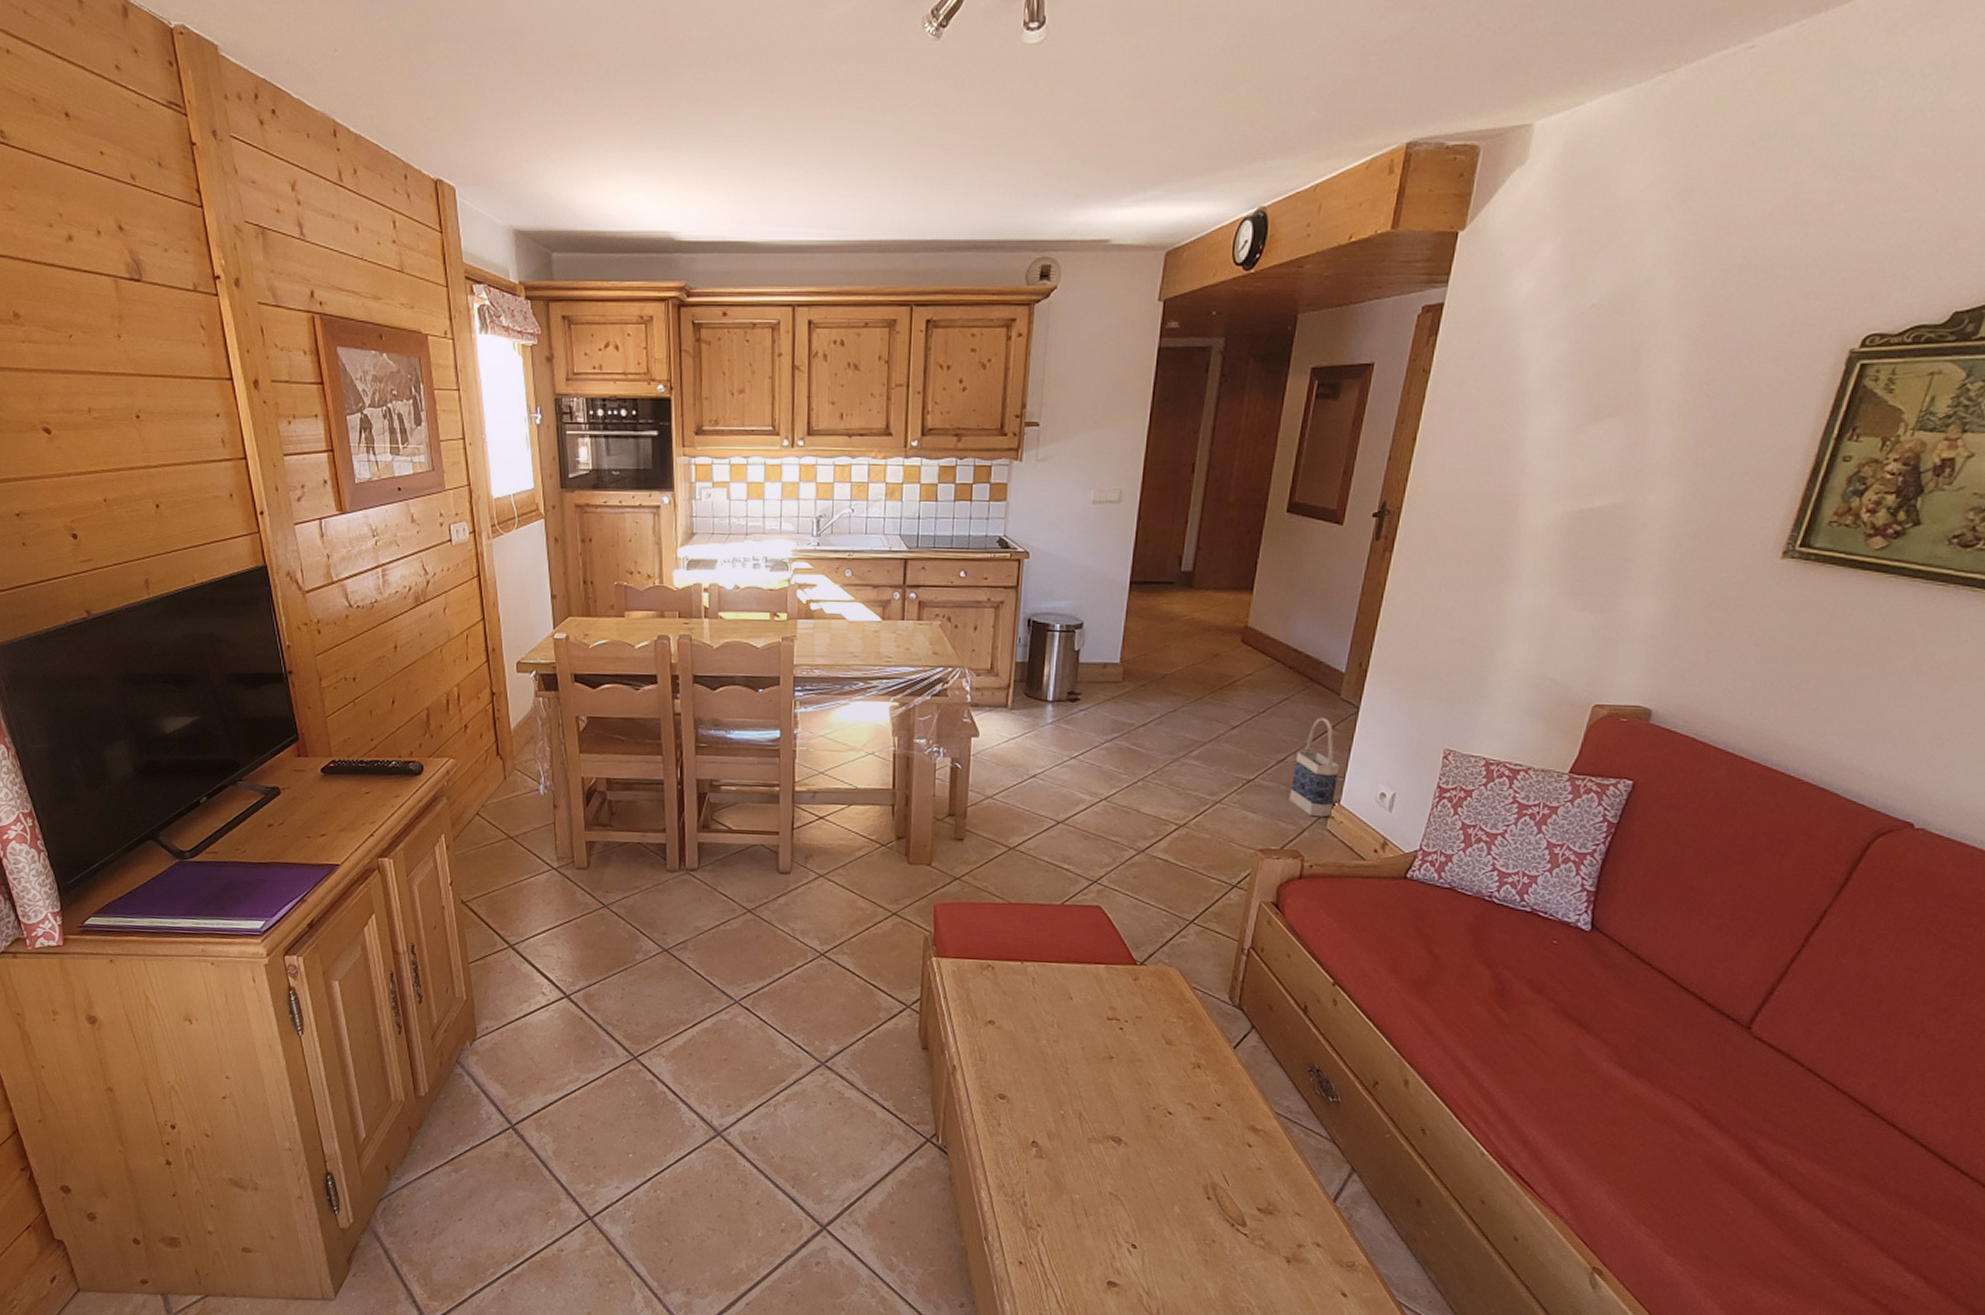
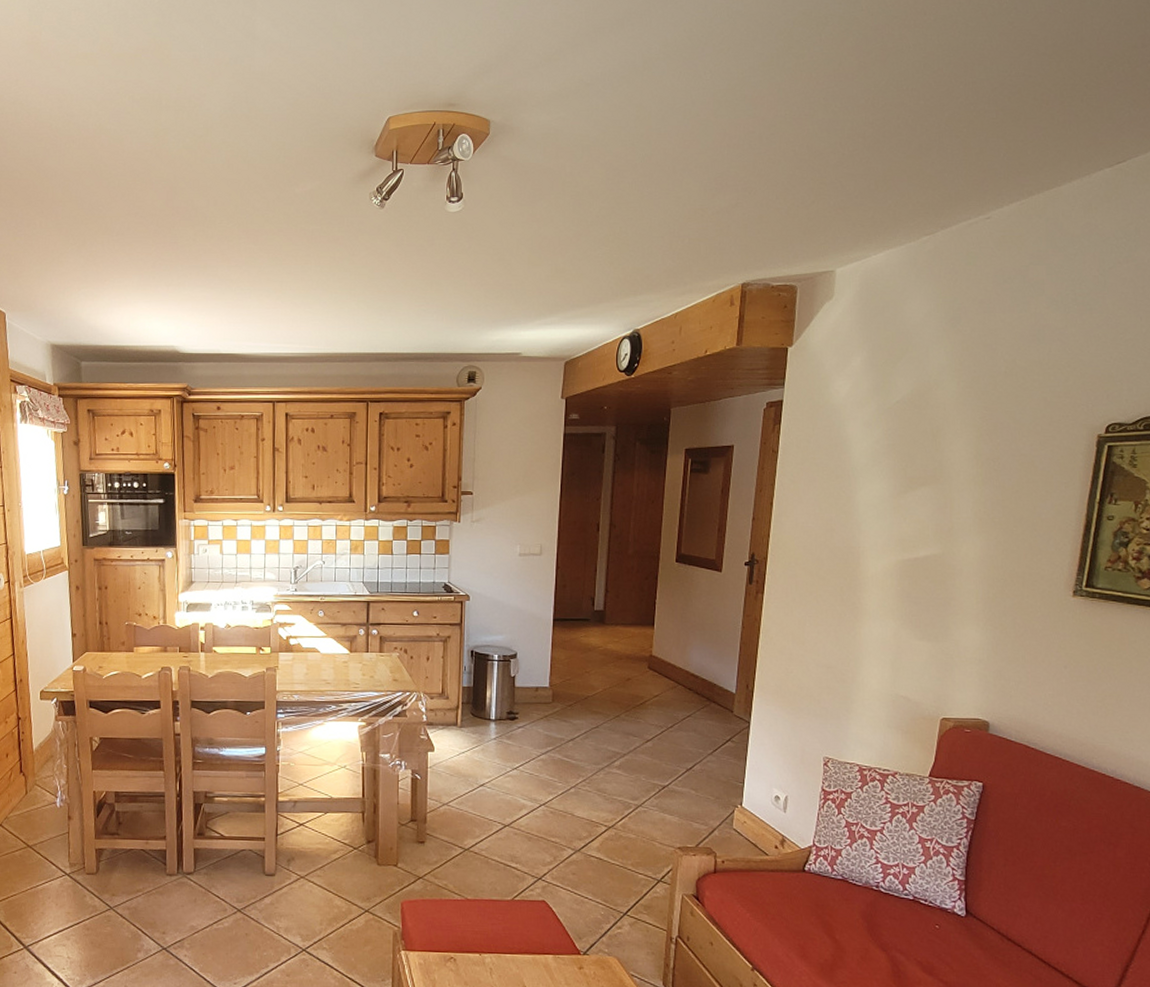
bag: present [1289,717,1340,817] -> none [699,731,739,818]

